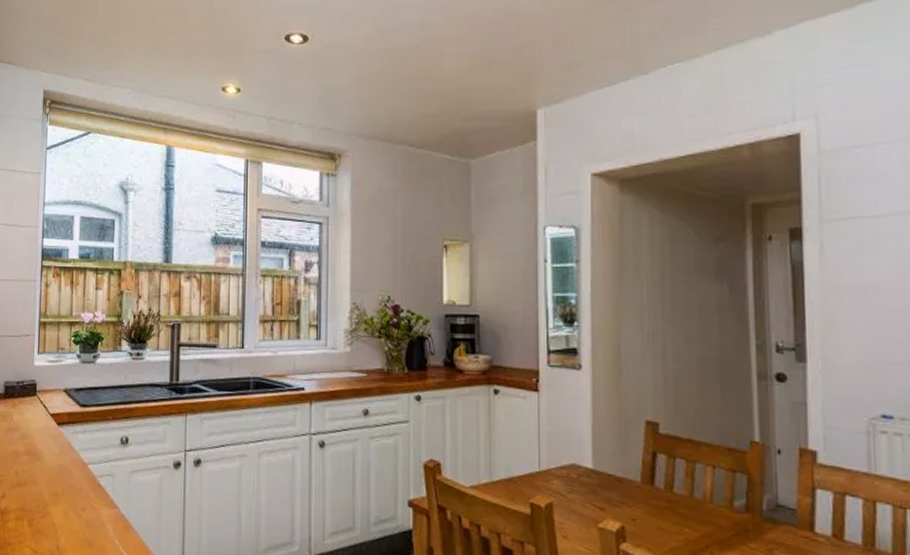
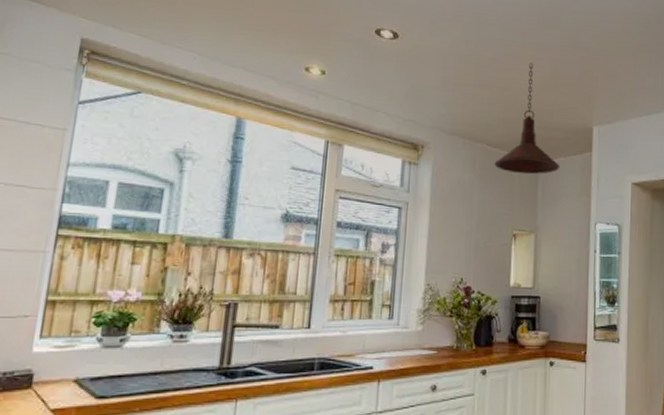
pendant light: none [418,43,497,176] -> present [494,63,560,175]

